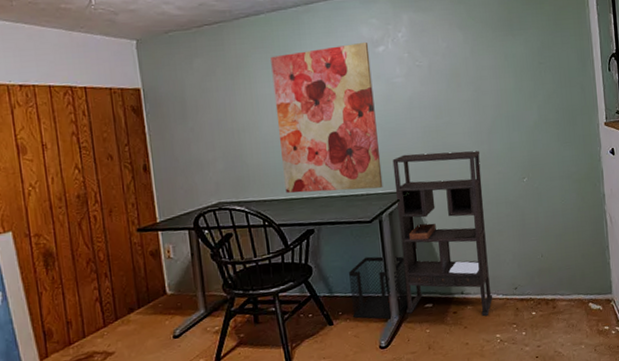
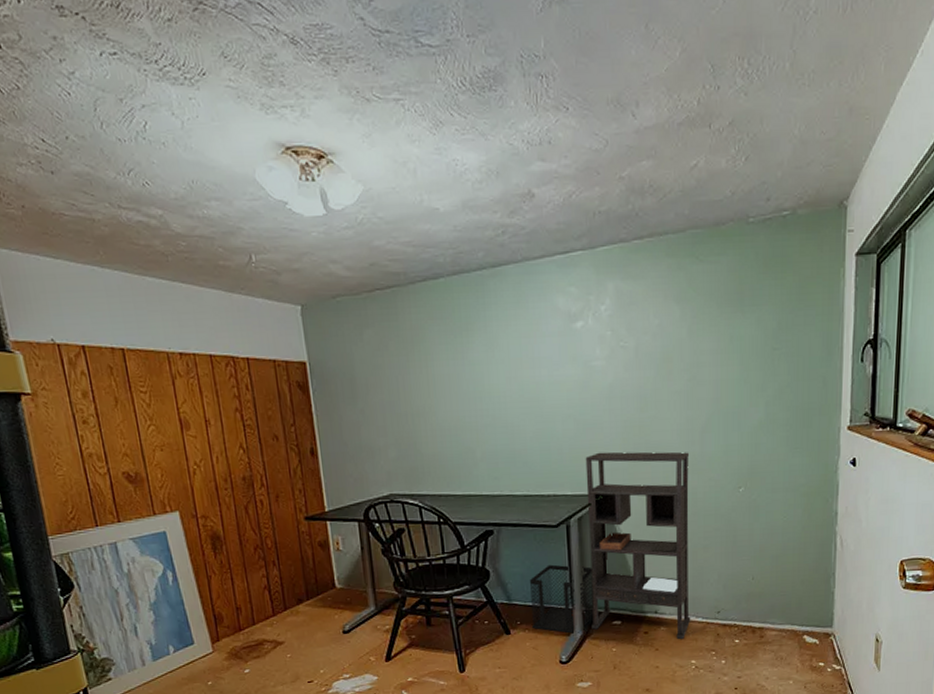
wall art: present [271,41,383,194] -> none [450,315,573,490]

